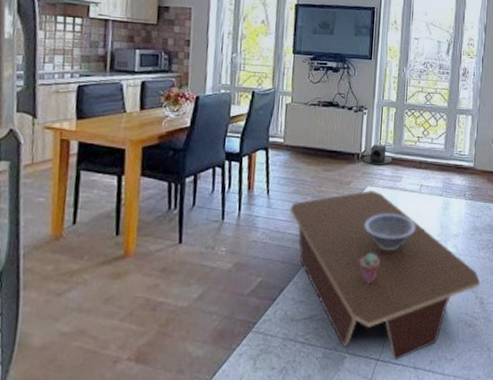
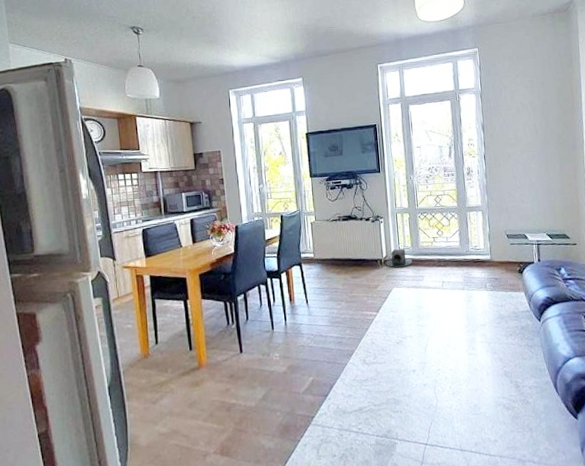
coffee table: present [289,189,481,361] -> none [328,290,513,444]
potted succulent: present [359,253,381,284] -> none [396,348,416,376]
decorative bowl: present [364,214,416,251] -> none [395,310,444,345]

